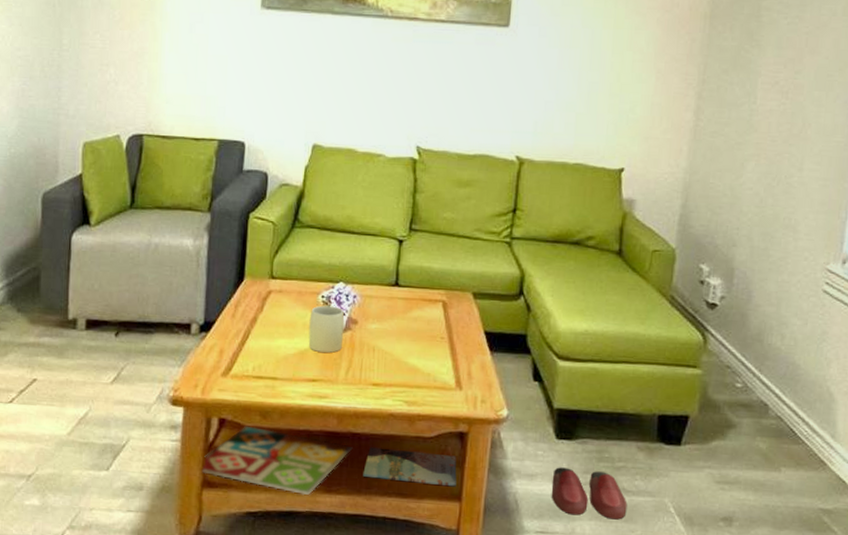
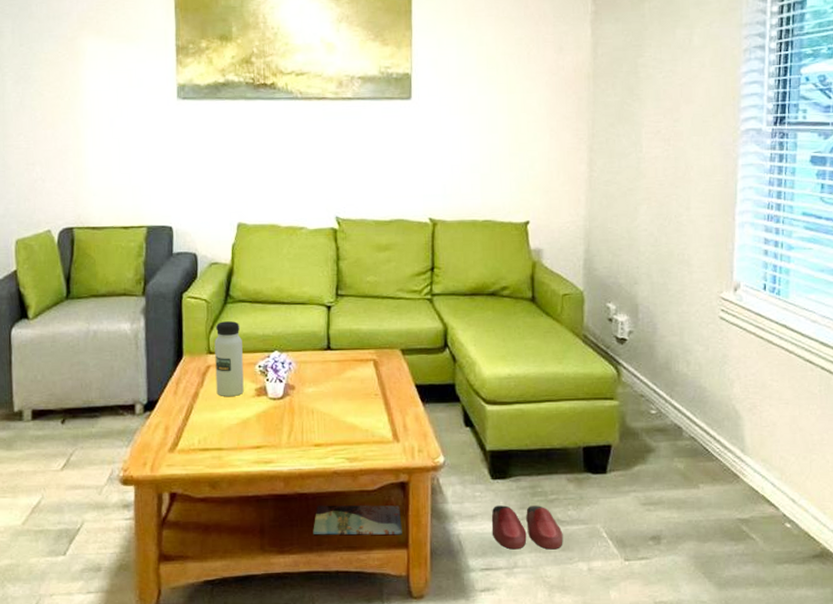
gameboard: present [201,425,353,496] -> none [157,497,301,559]
water bottle: none [275,246,307,325] -> present [214,321,244,396]
mug: present [308,305,345,353] -> none [249,374,283,419]

